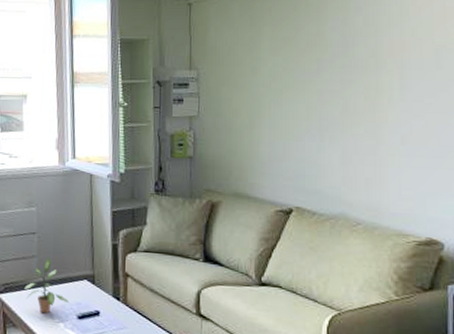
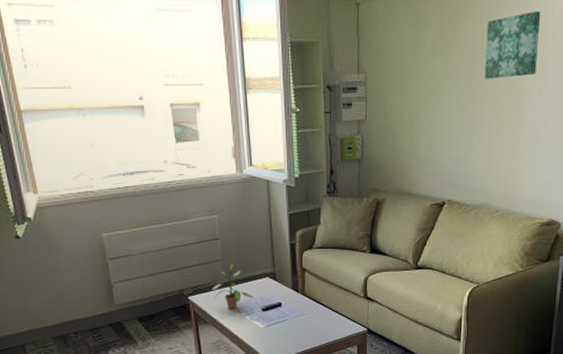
wall art: none [332,10,395,78] -> present [484,11,541,79]

